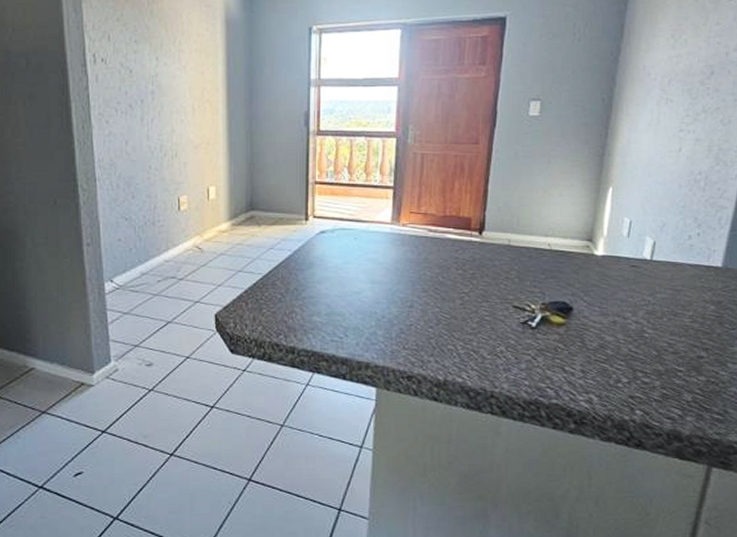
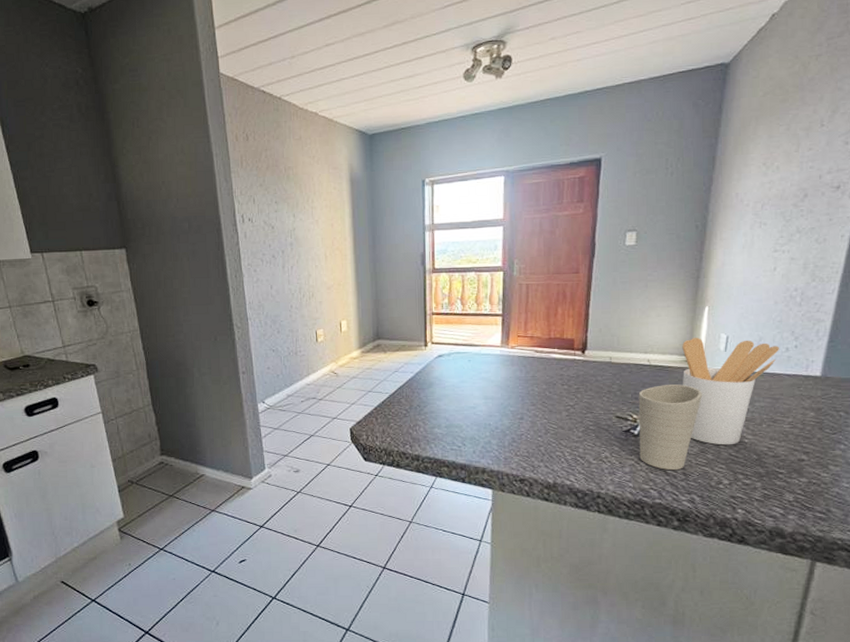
cup: none [536,272,604,367] -> present [638,384,703,471]
utensil holder: none [584,221,682,340] -> present [682,338,779,445]

